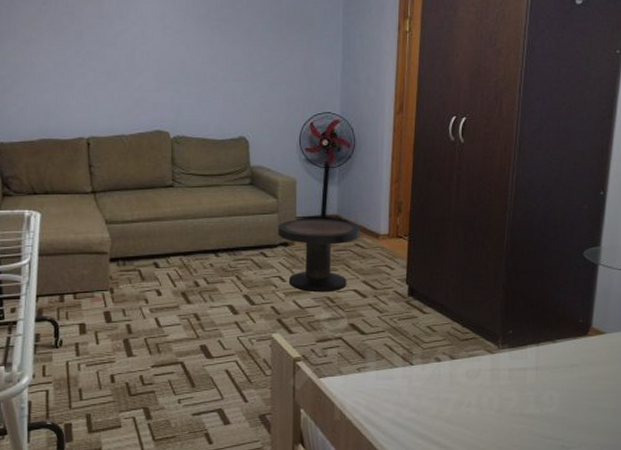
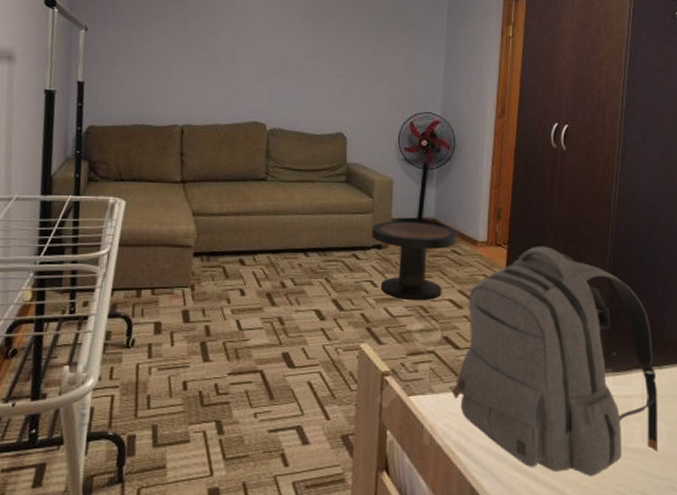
backpack: none [359,235,551,440] -> present [451,246,659,476]

